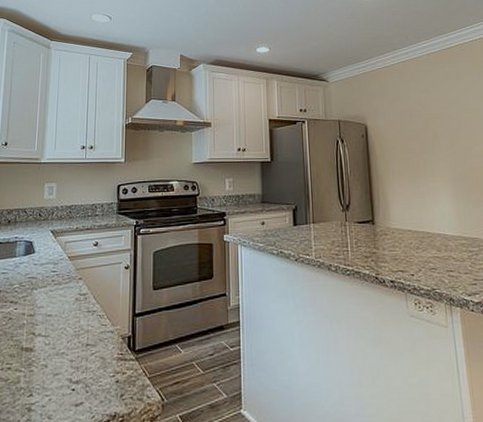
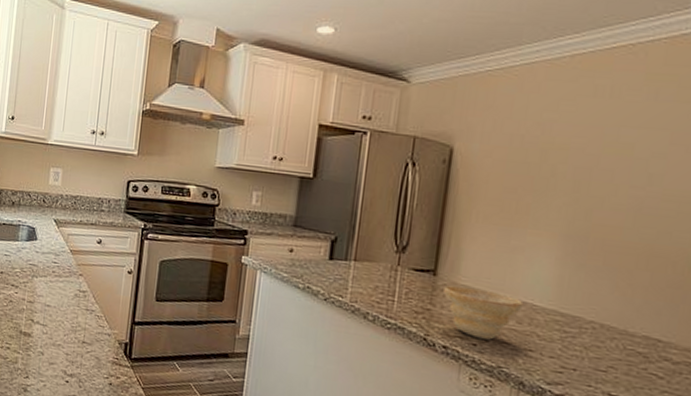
bowl: none [382,229,439,269] -> present [443,285,524,340]

